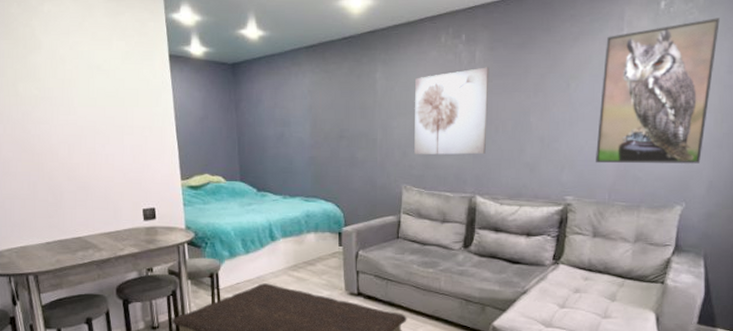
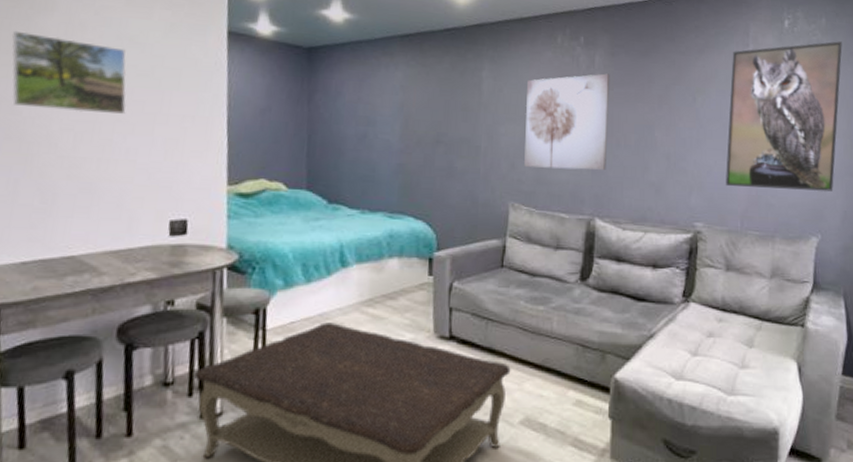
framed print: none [14,67,102,129] -> present [11,30,127,115]

